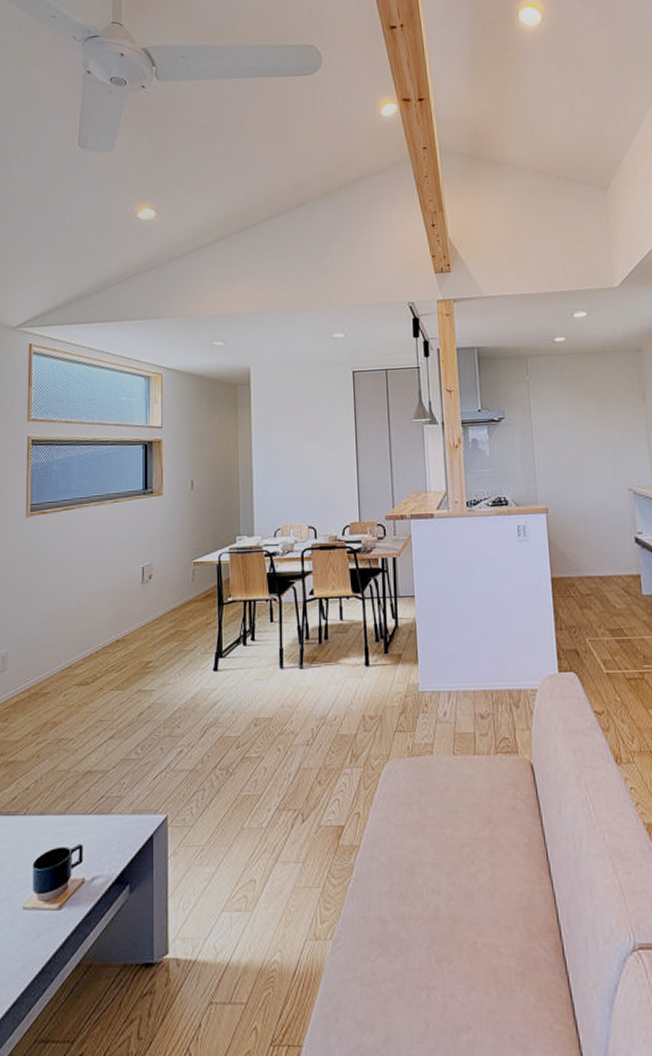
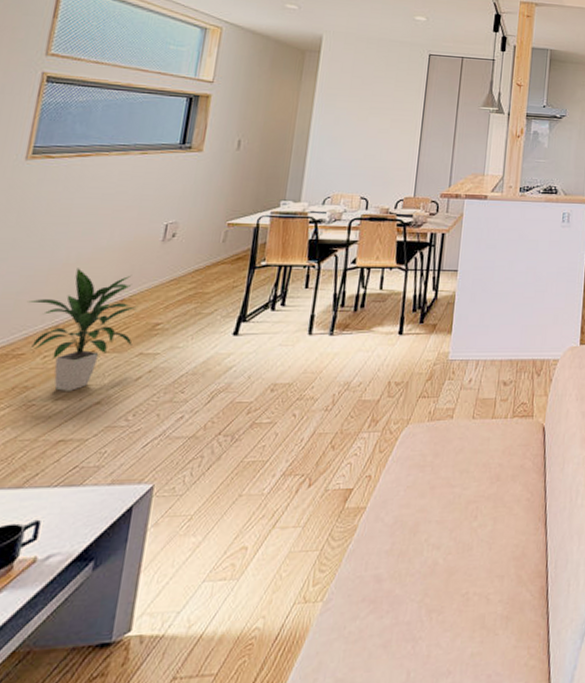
indoor plant: none [44,612,131,726] -> present [26,268,139,391]

